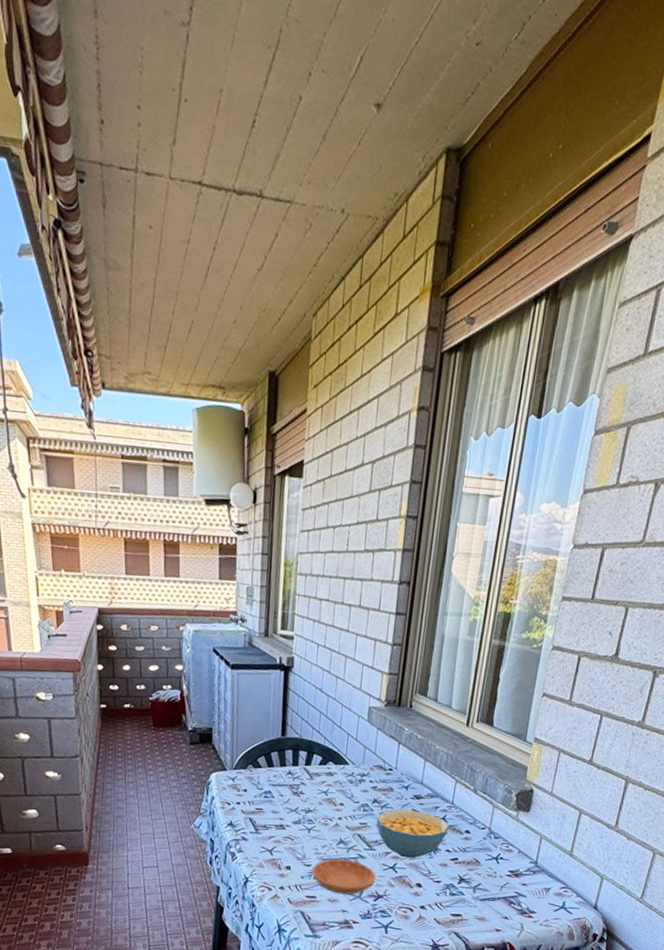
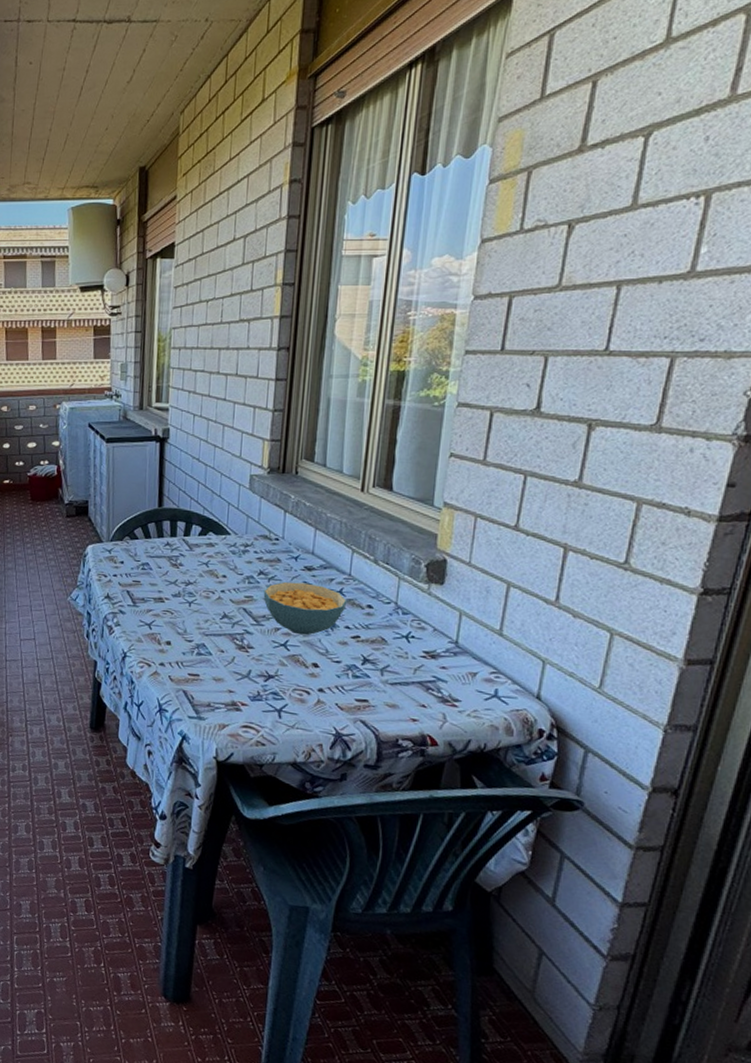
saucer: present [312,858,376,895] -> none [194,634,266,674]

